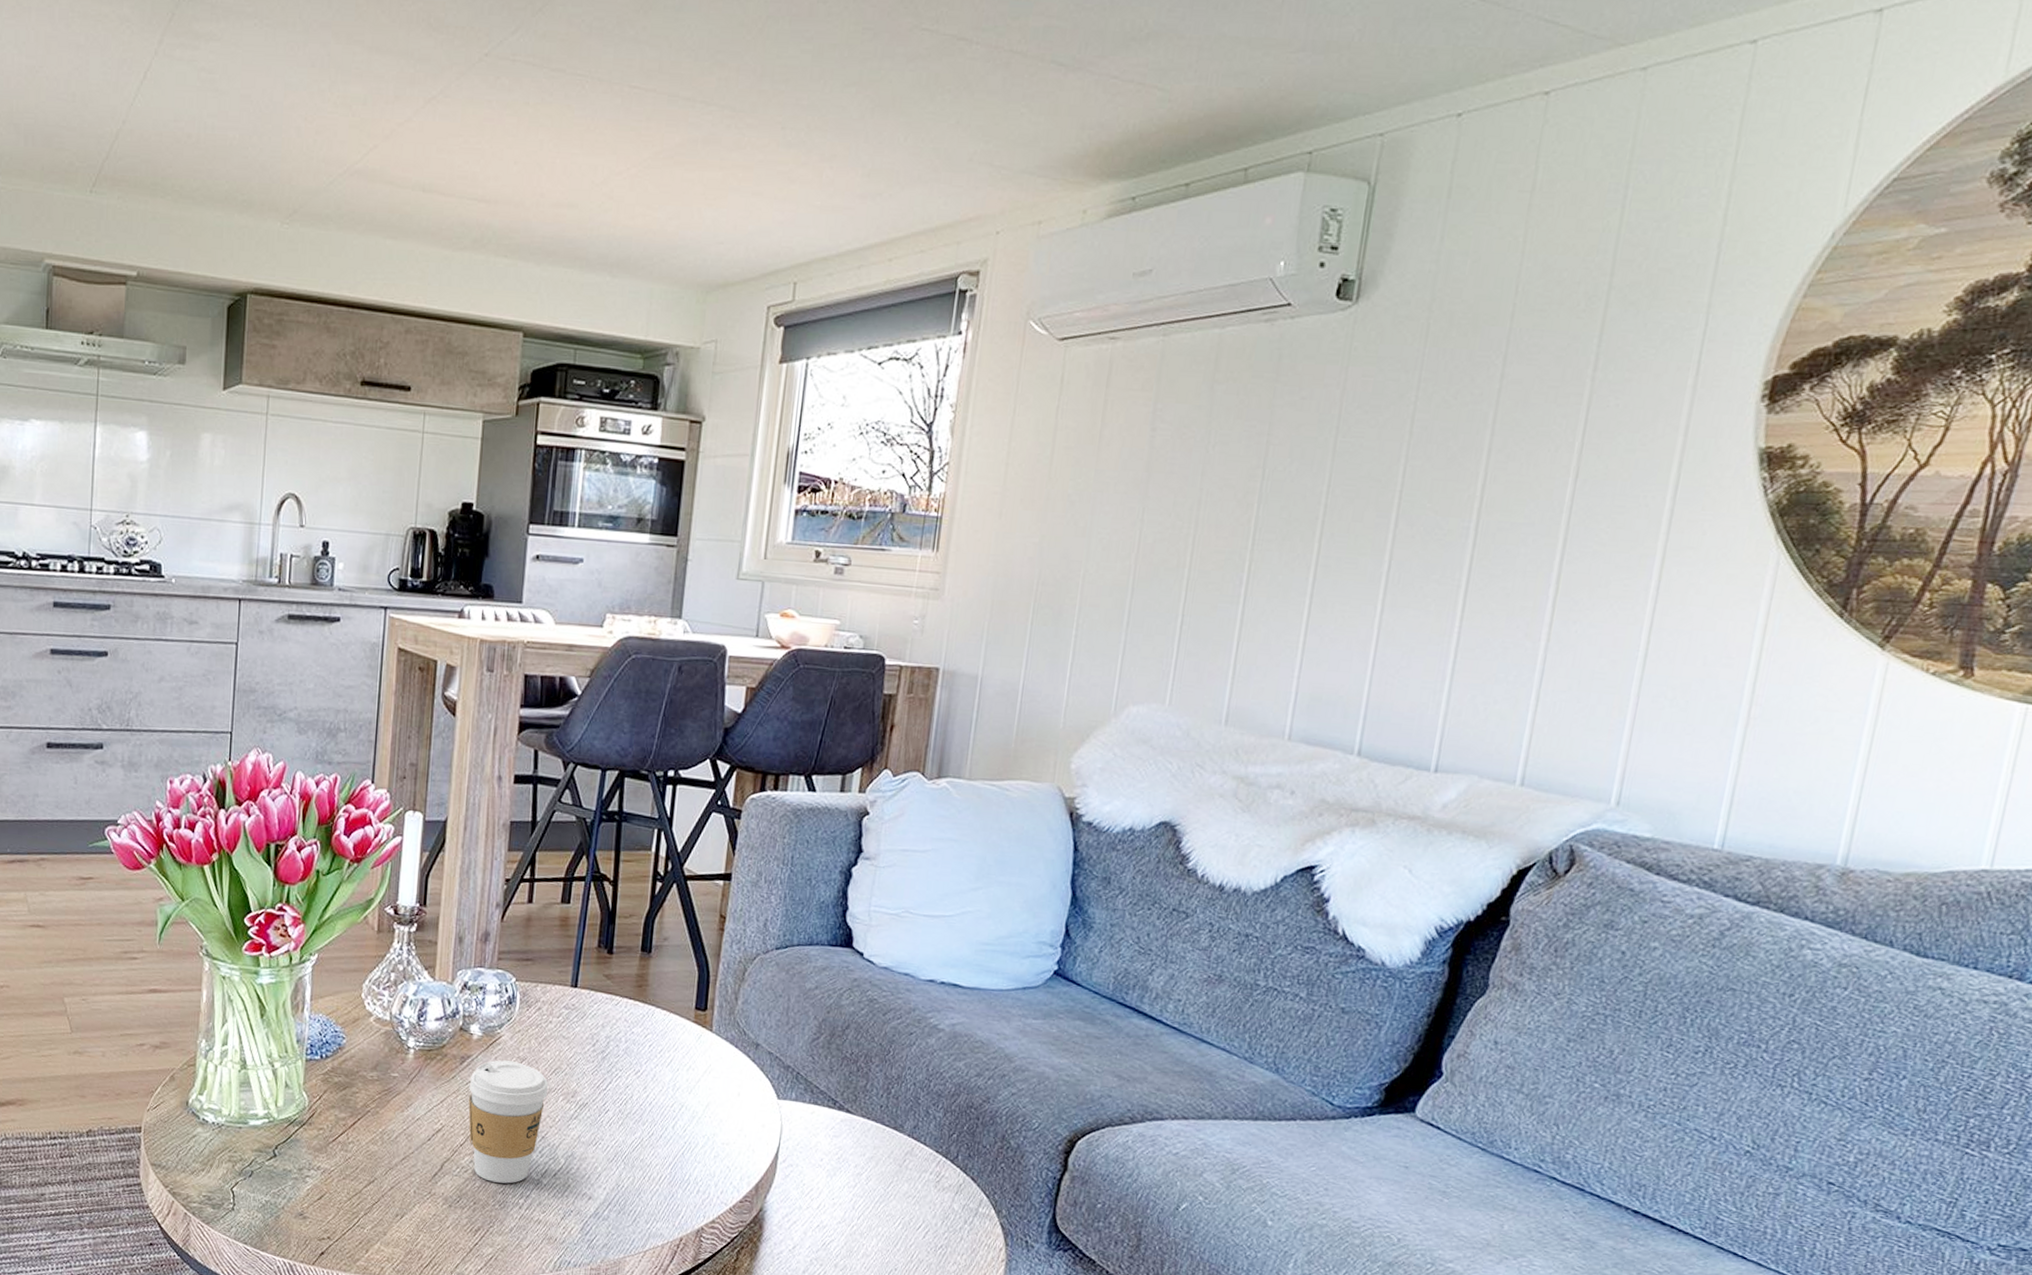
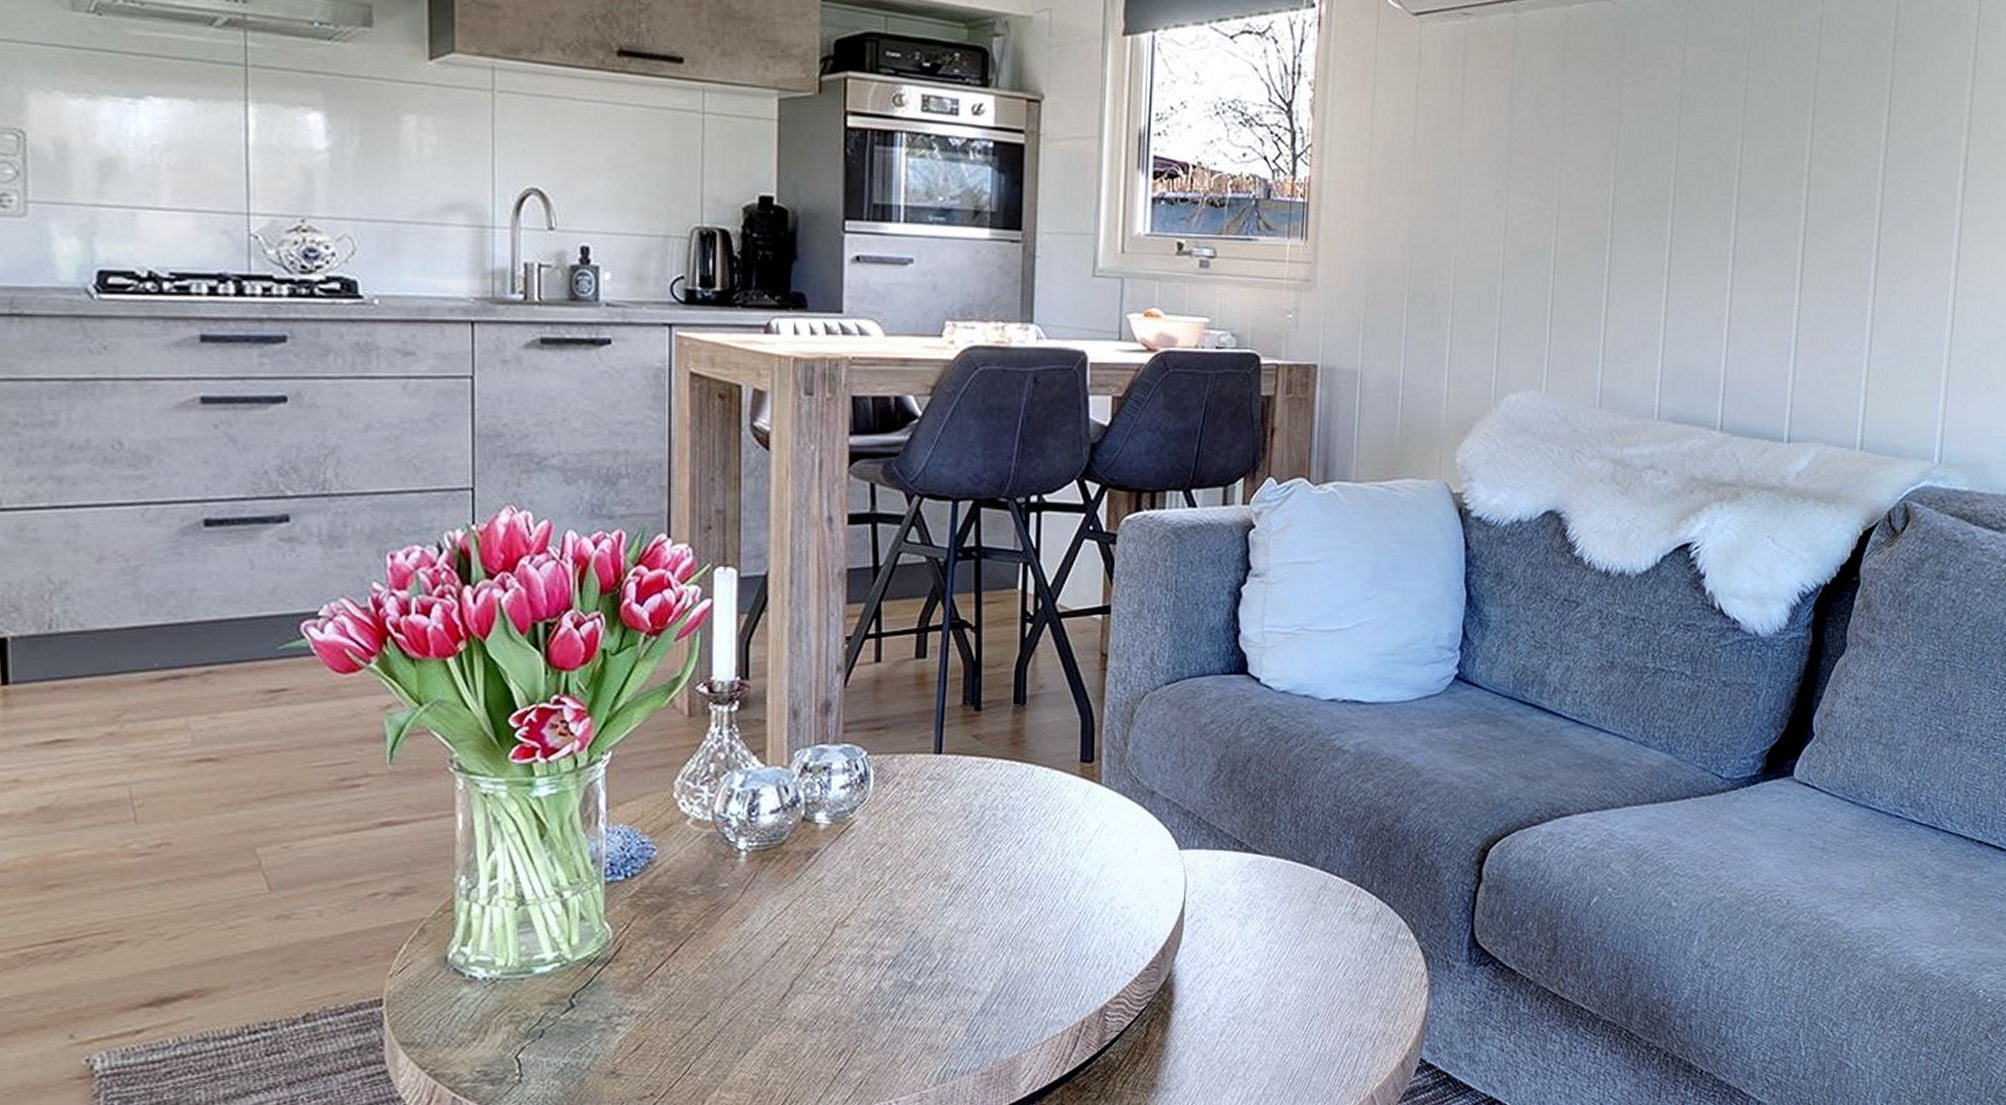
coffee cup: present [468,1060,548,1184] -> none [818,849,916,994]

